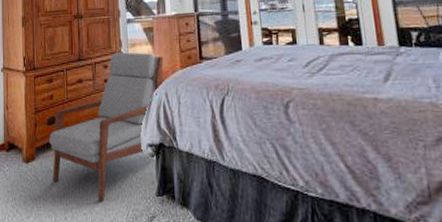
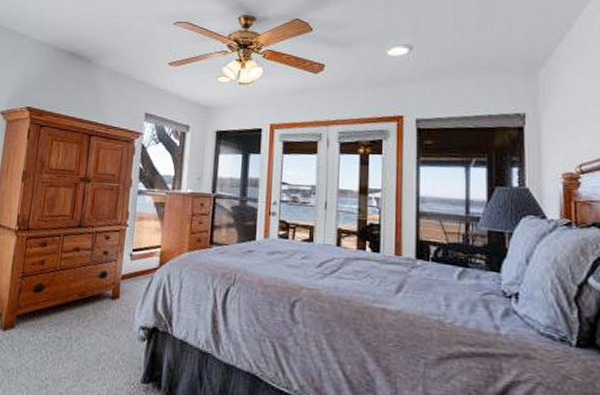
armchair: present [49,52,164,203] -> none [30,224,172,383]

